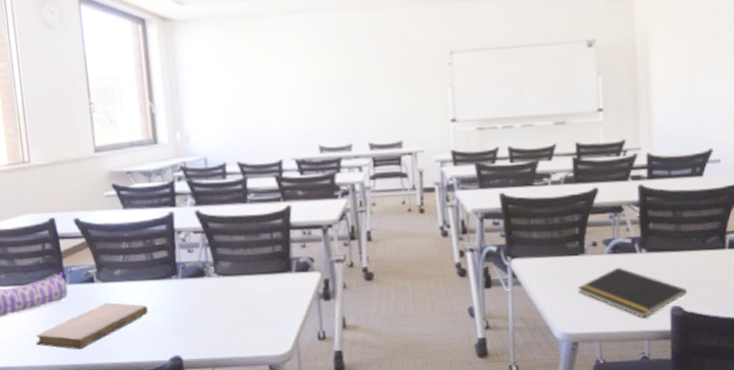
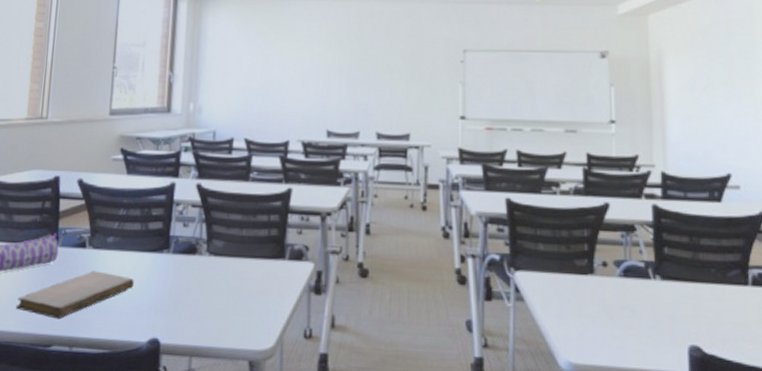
notepad: present [577,267,688,318] -> none [585,293,707,356]

